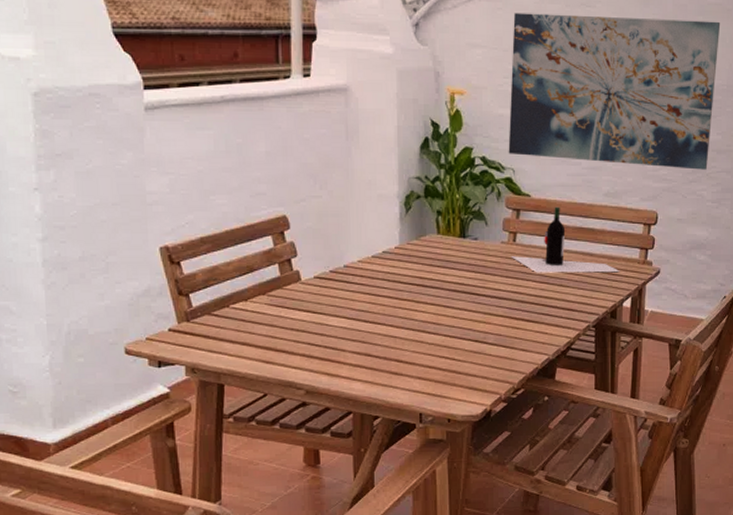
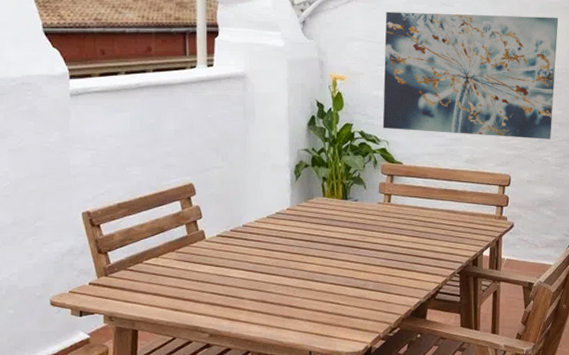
wine bottle: present [511,206,620,273] -> none [386,172,480,229]

